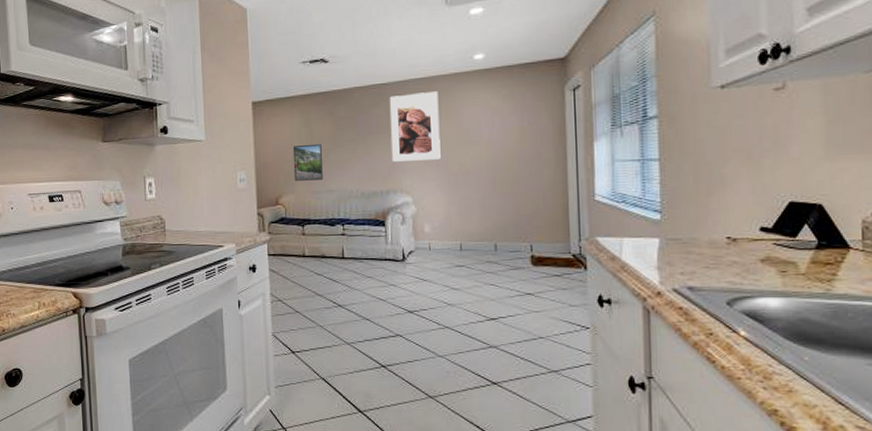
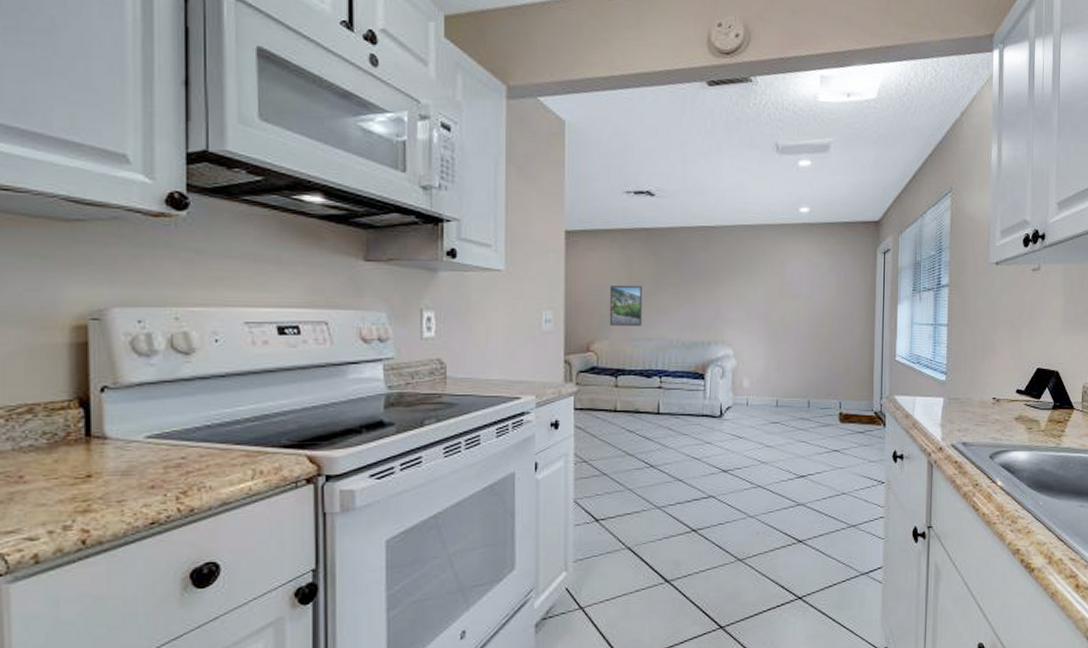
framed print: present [389,91,441,162] -> none [715,240,764,312]

